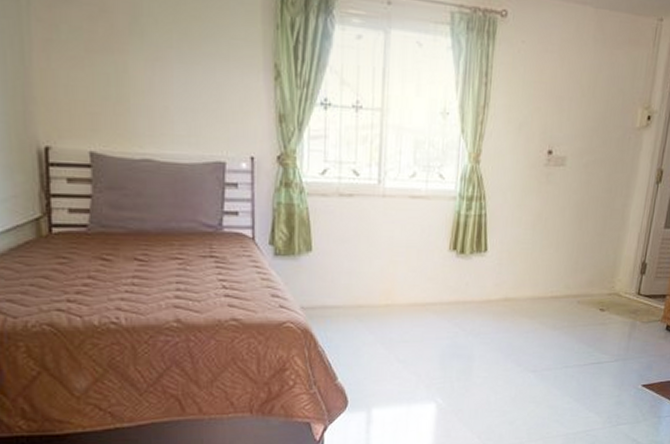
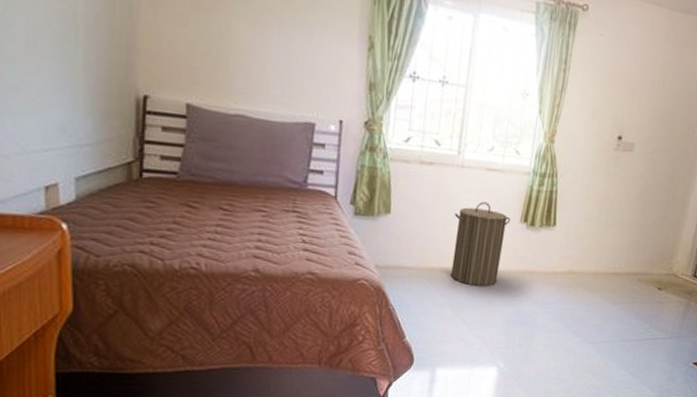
laundry hamper: none [378,232,439,321] -> present [451,202,511,287]

